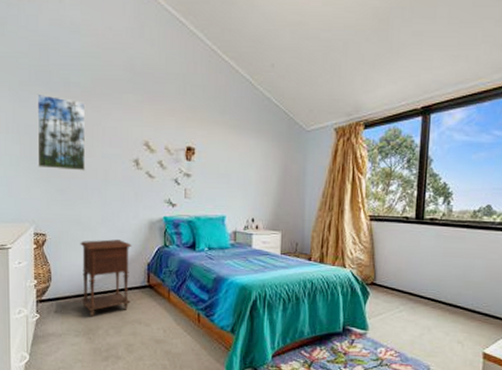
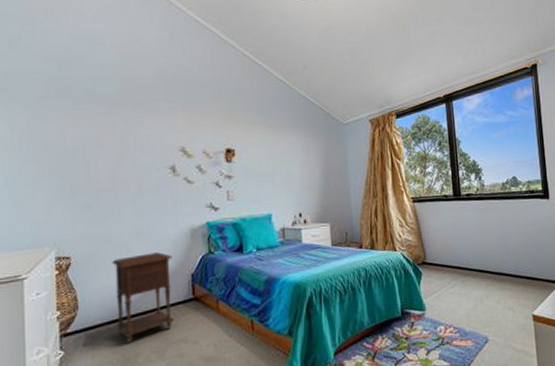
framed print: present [37,93,86,171] -> none [56,107,116,185]

